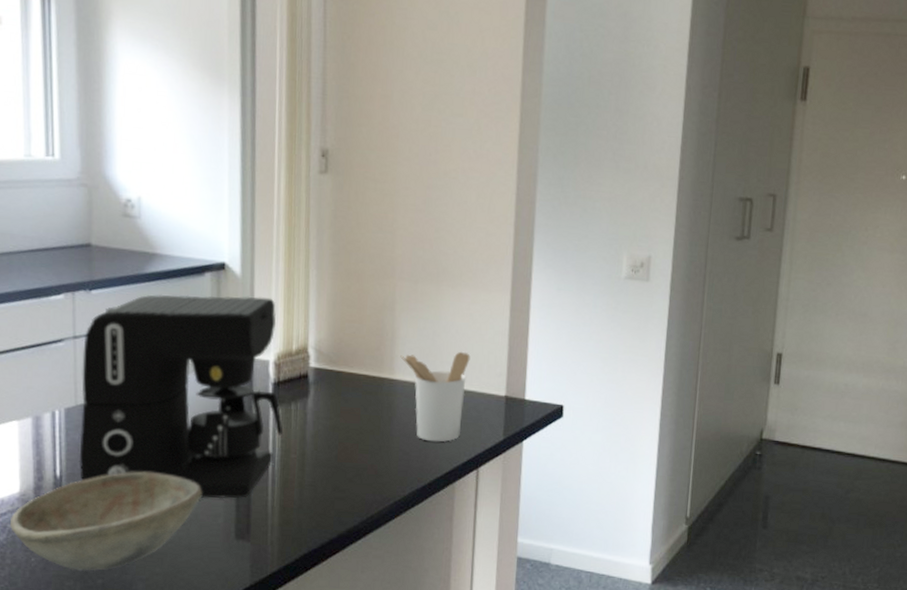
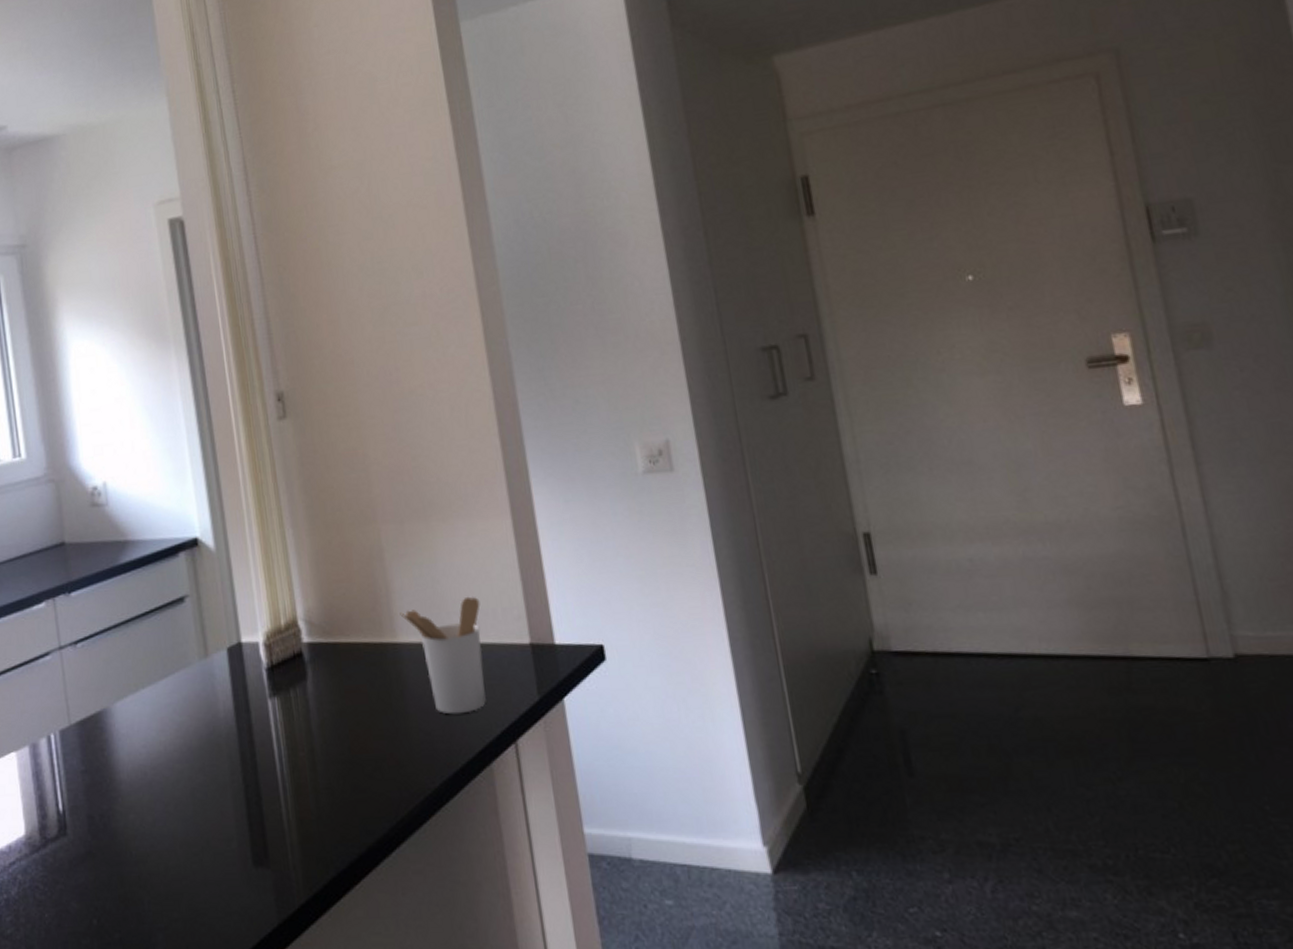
bowl: present [10,471,202,571] -> none [20,794,210,924]
coffee maker: present [79,295,283,499] -> none [69,569,285,819]

